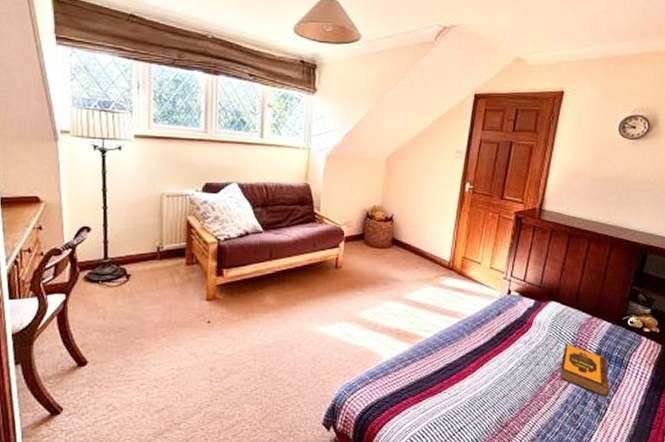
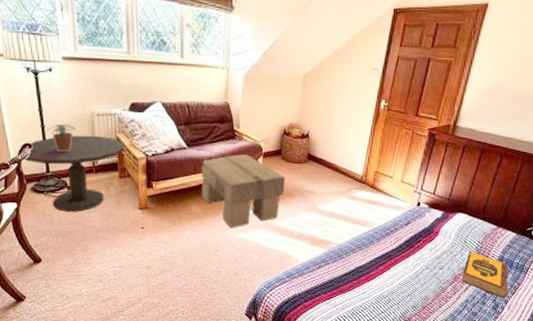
side table: none [73,217,194,304] -> present [18,135,124,212]
potted plant: none [109,205,142,237] -> present [47,123,76,153]
footstool: none [276,238,369,321] -> present [200,154,286,228]

